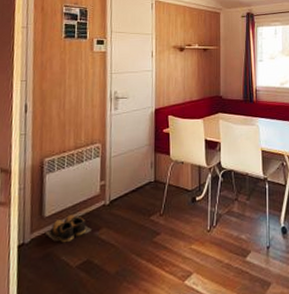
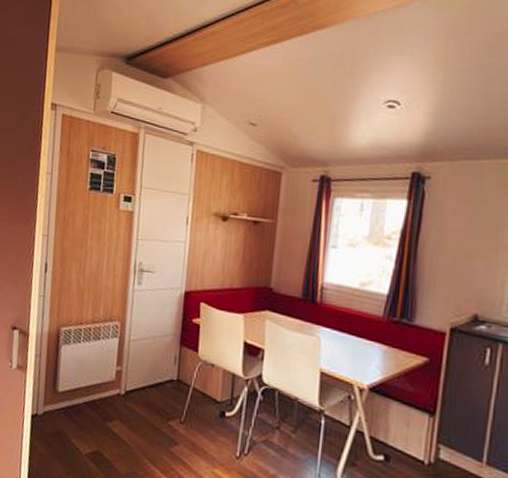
shoes: present [44,215,93,243] -> none [57,396,105,426]

